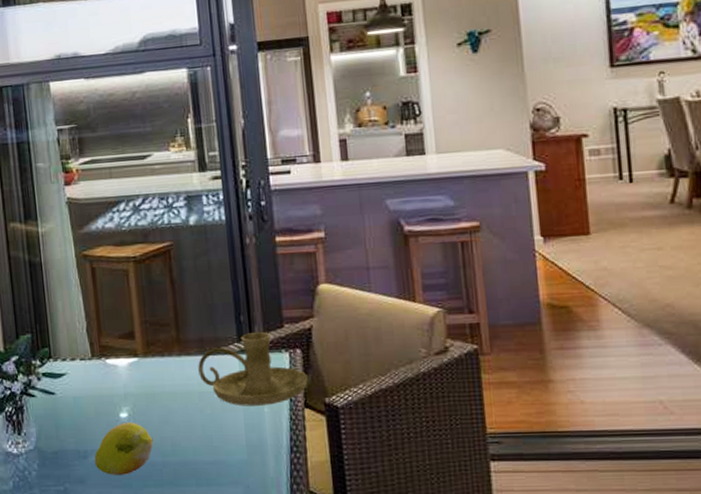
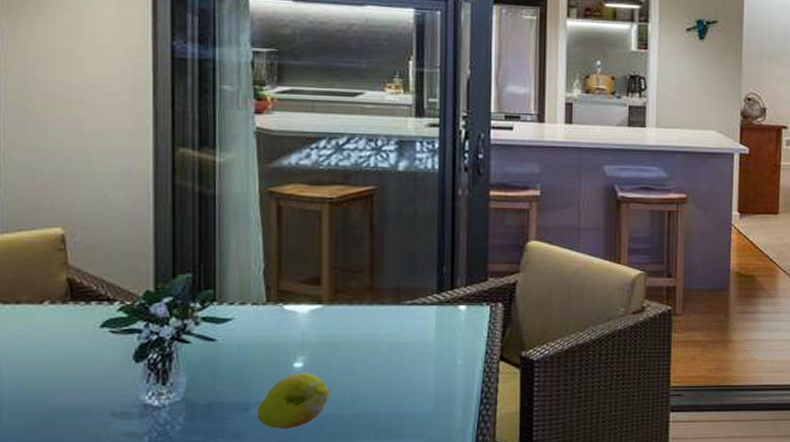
candle holder: present [198,332,308,406] -> none [390,285,507,358]

